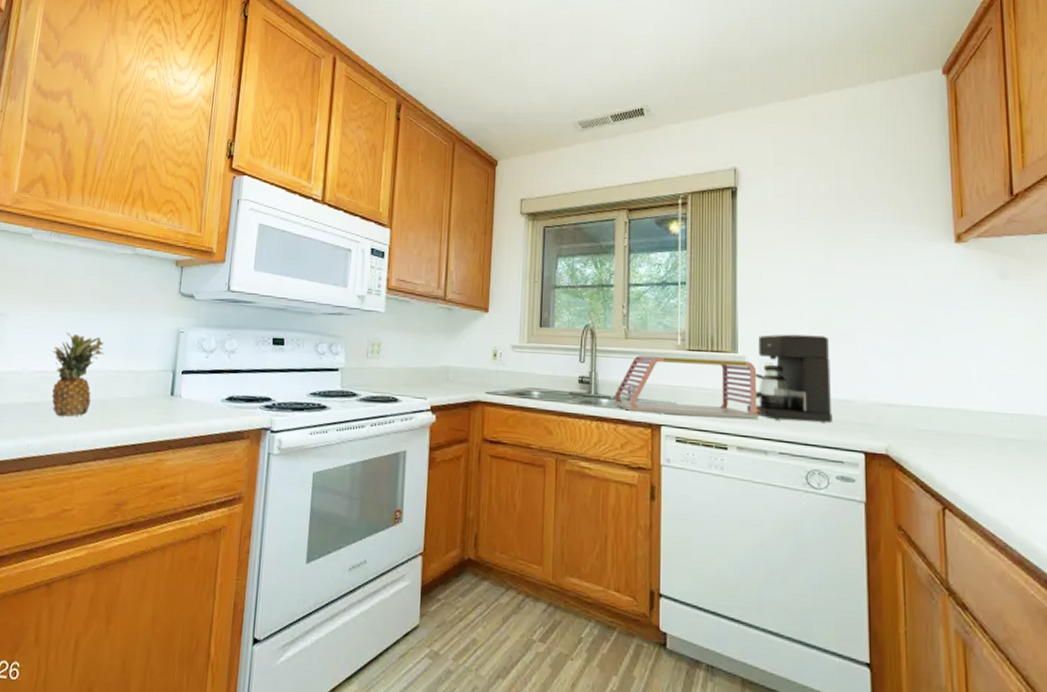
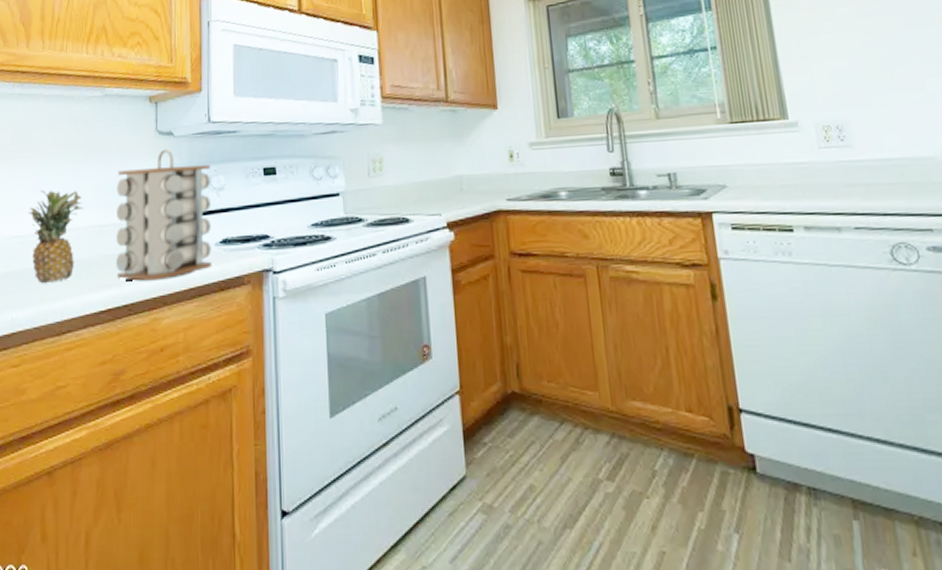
spice rack: none [129,309,226,427] -> present [116,148,213,282]
dish rack: present [613,355,759,419] -> none [652,127,824,202]
coffee maker: present [747,334,833,424] -> none [808,87,912,191]

